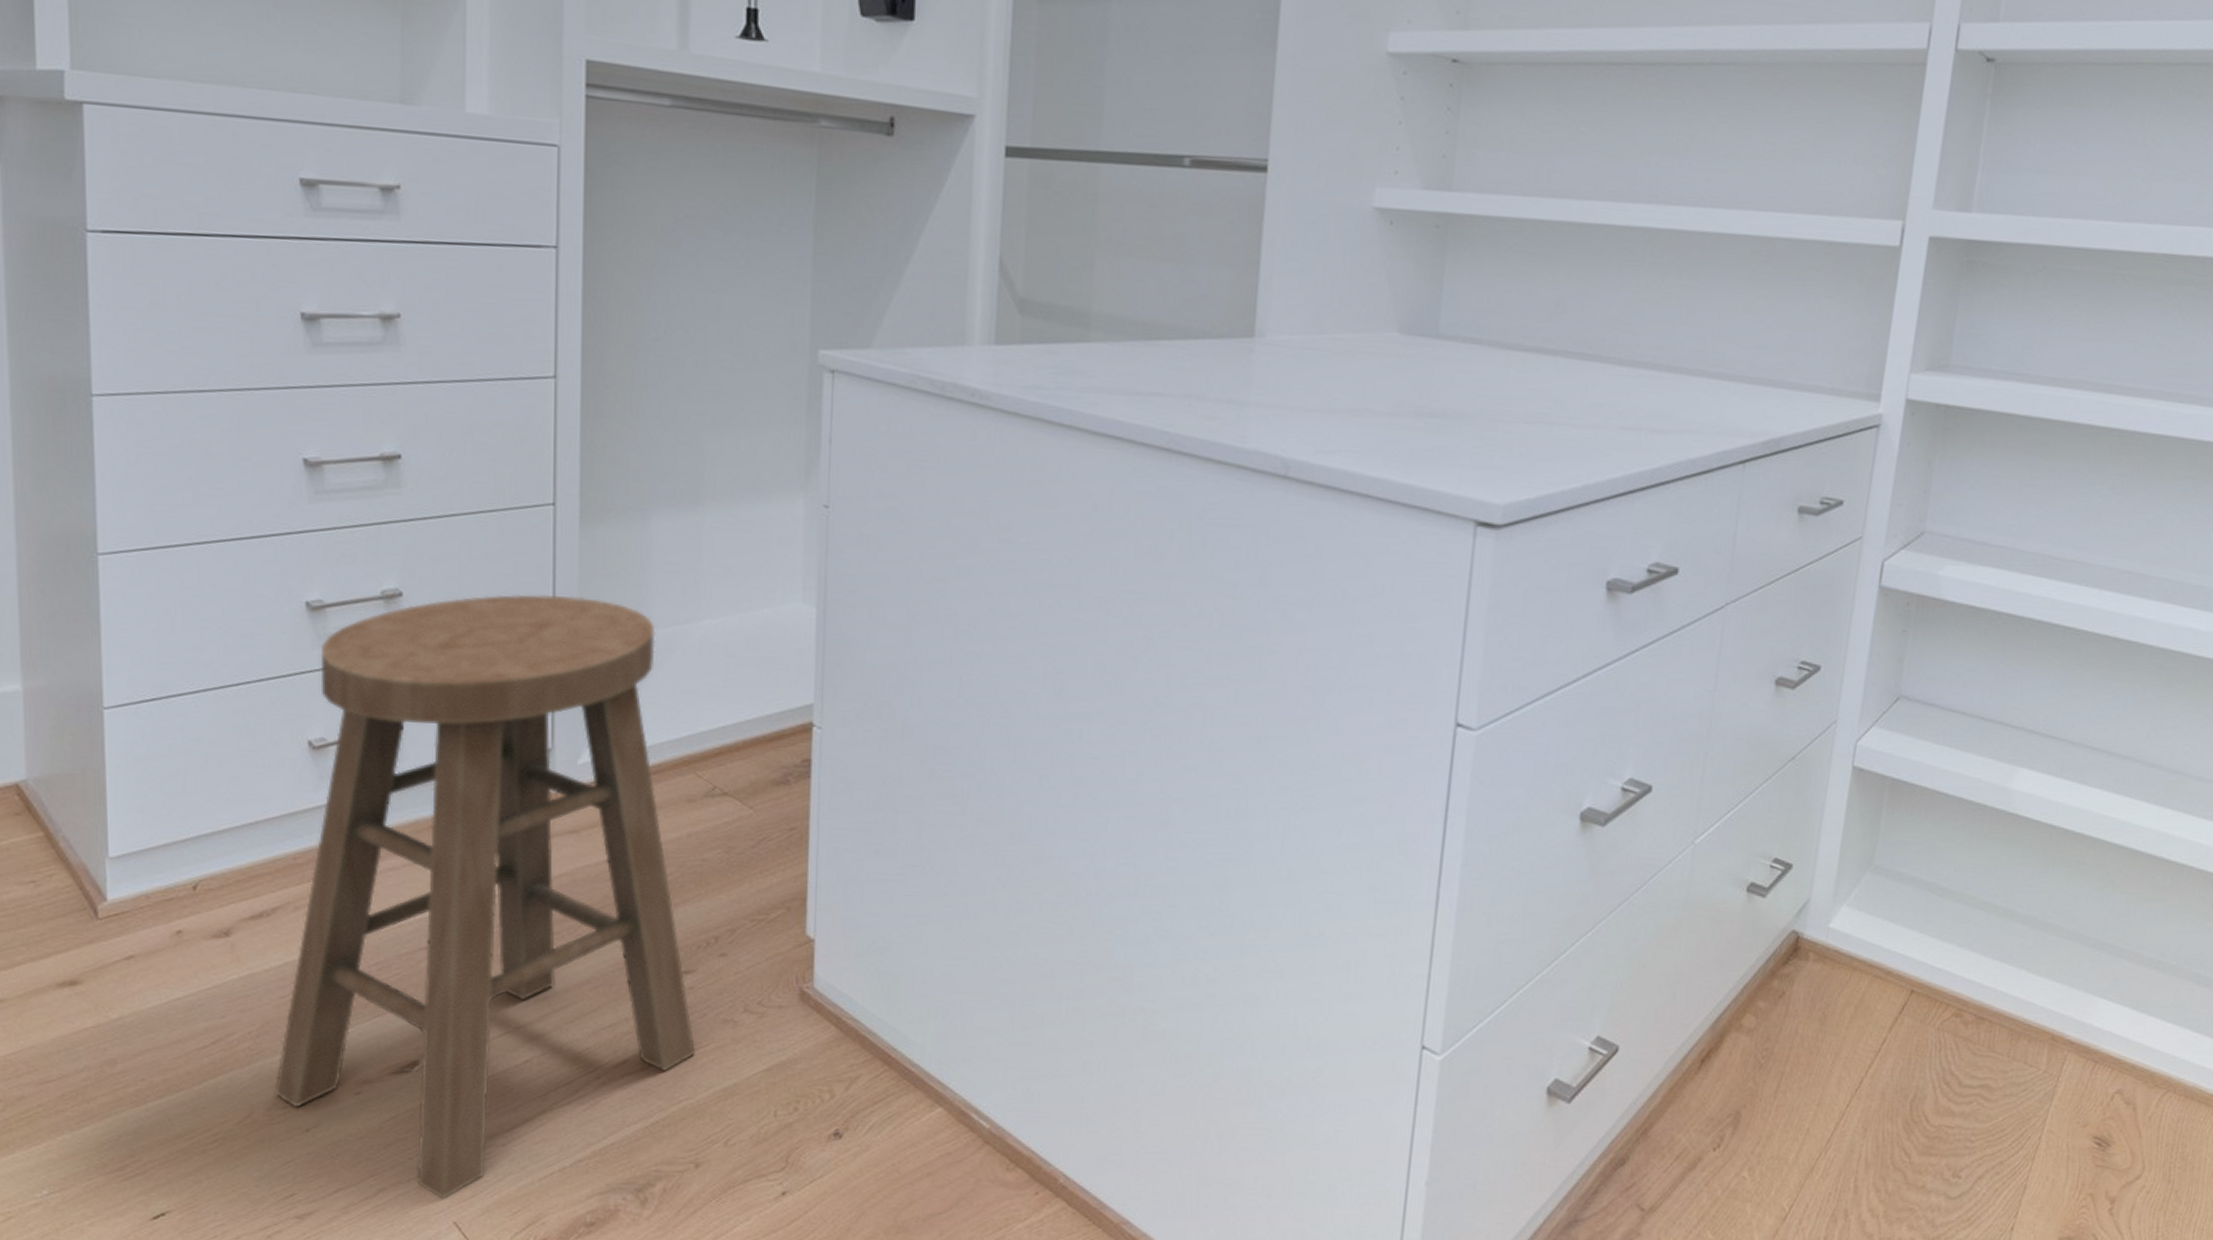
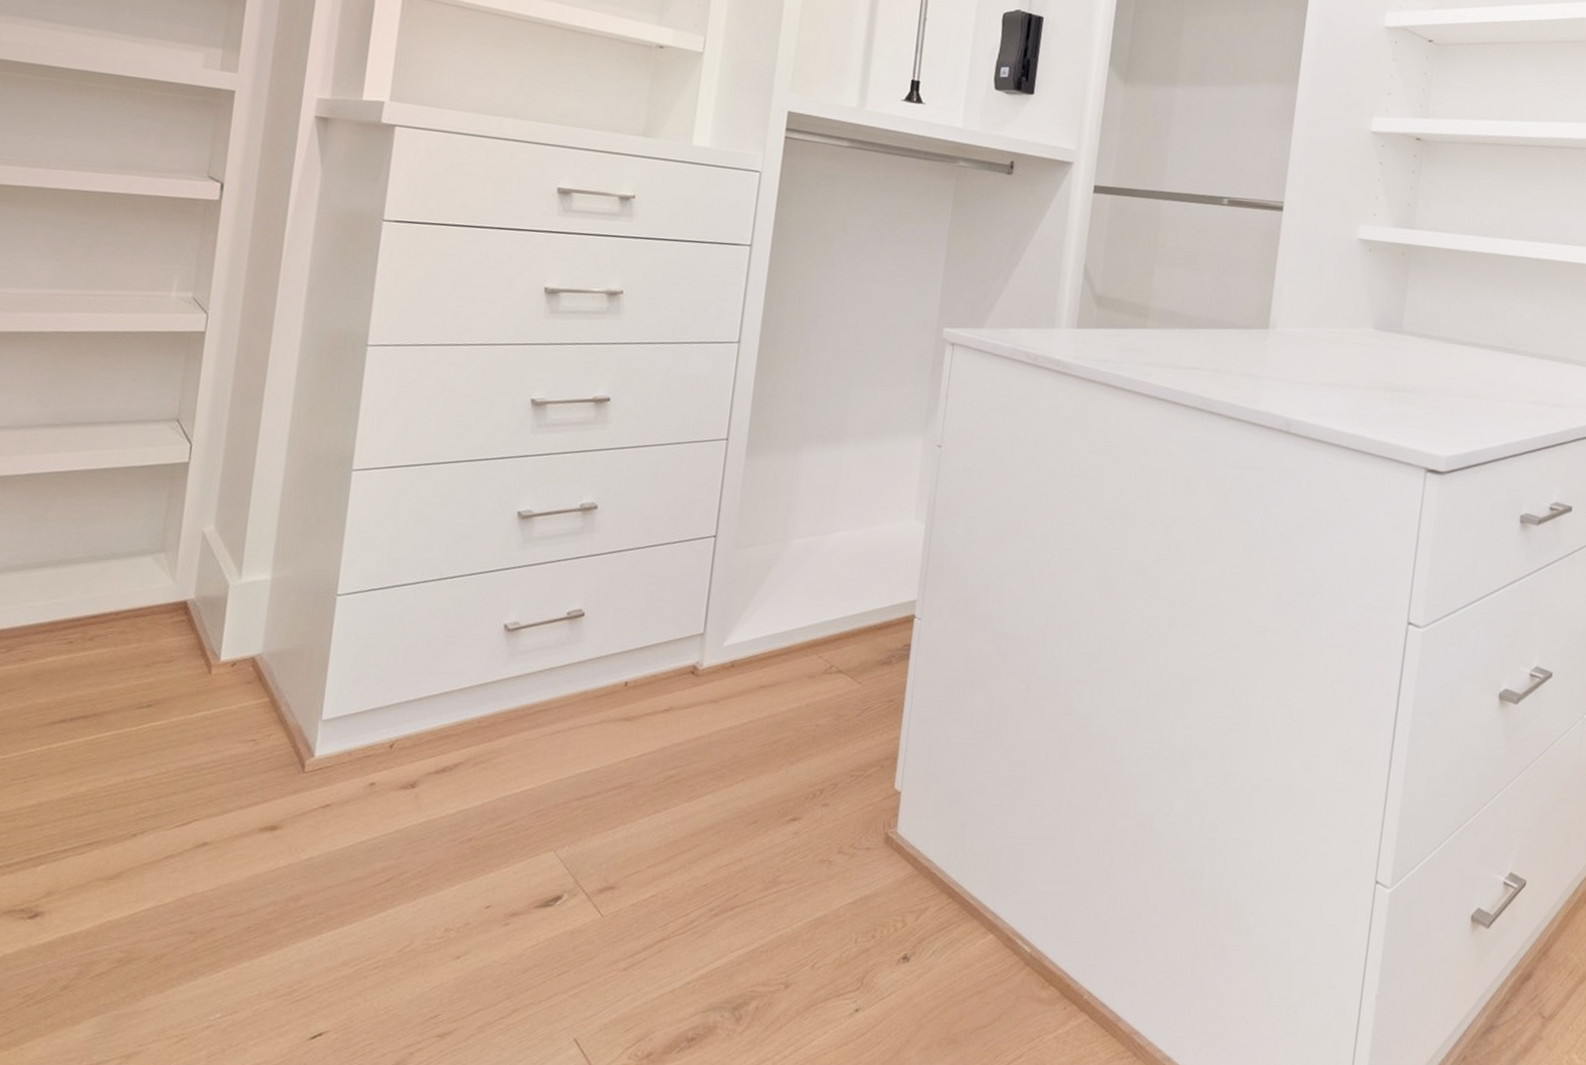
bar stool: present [274,594,695,1199] -> none [433,509,798,1018]

